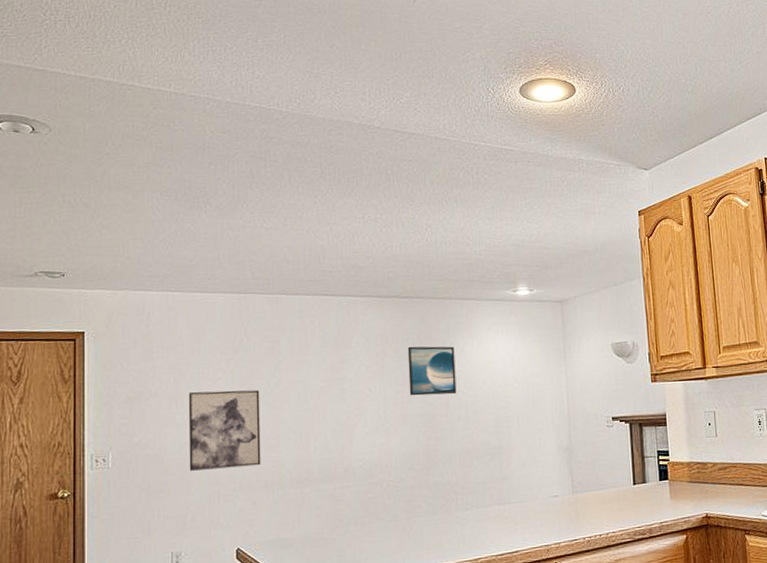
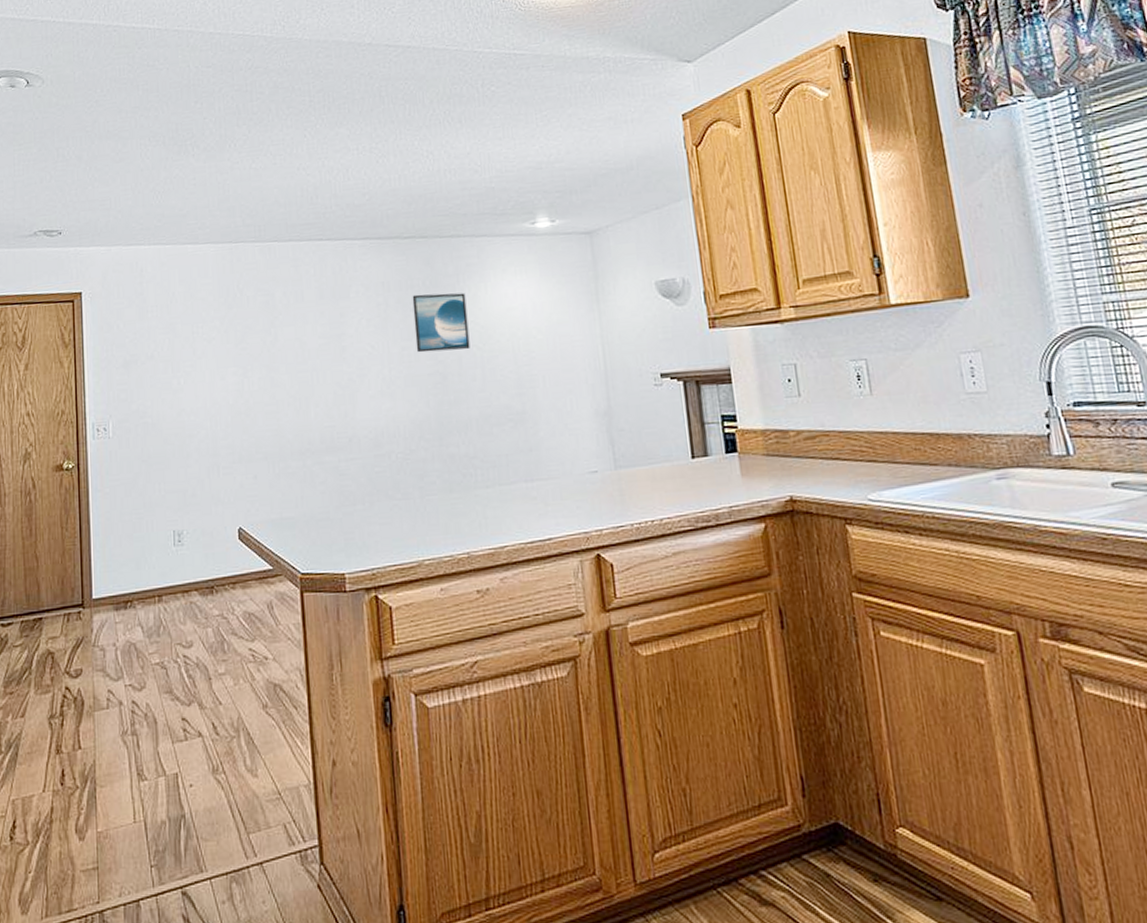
wall art: present [188,390,261,471] -> none [183,349,260,441]

